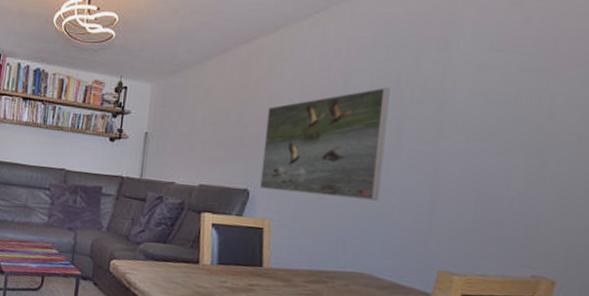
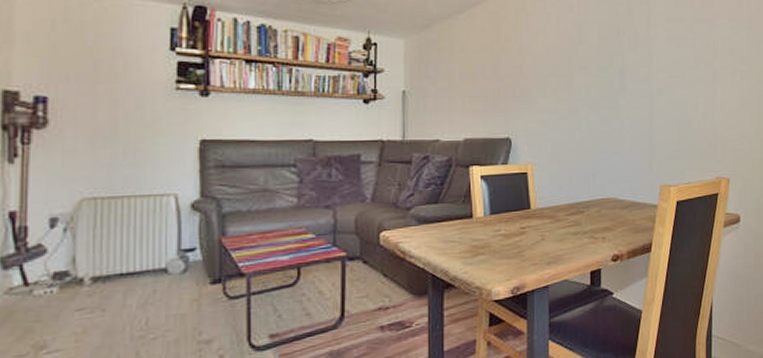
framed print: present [260,87,390,201] -> none [519,37,615,135]

